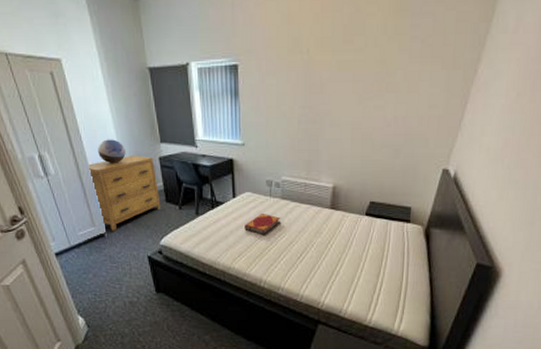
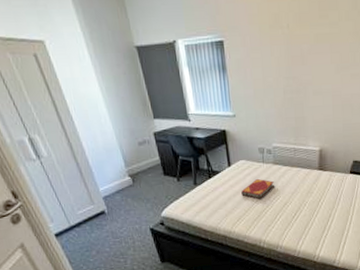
dresser: present [89,155,161,231] -> none [82,132,160,207]
decorative globe: present [98,139,126,164] -> none [90,118,120,143]

